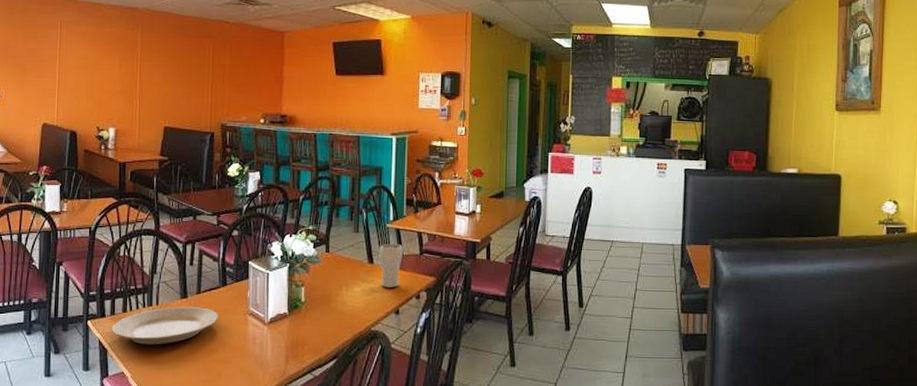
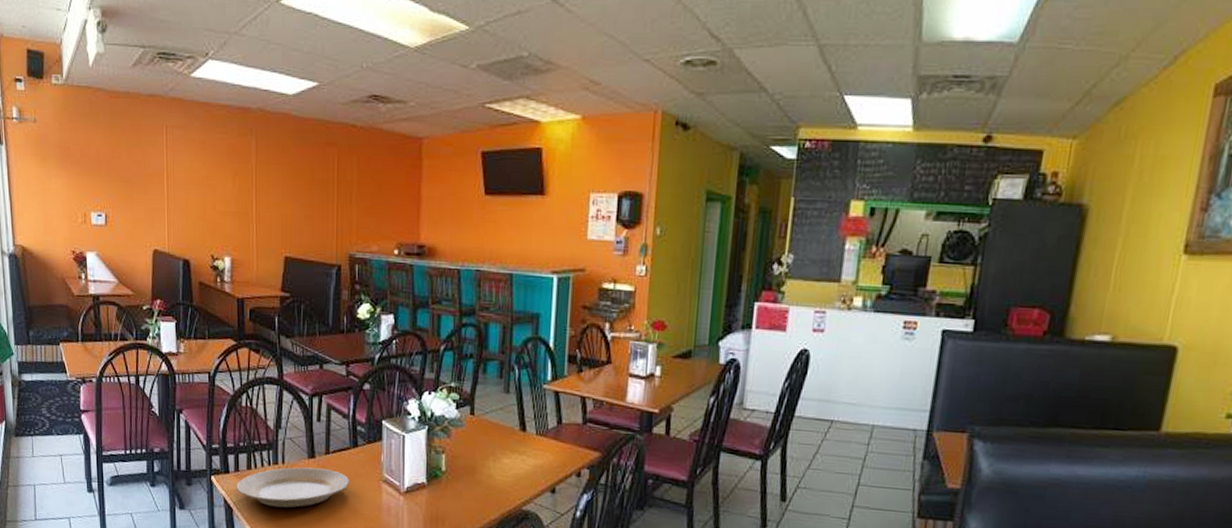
drinking glass: present [378,243,403,288] -> none [533,408,562,462]

